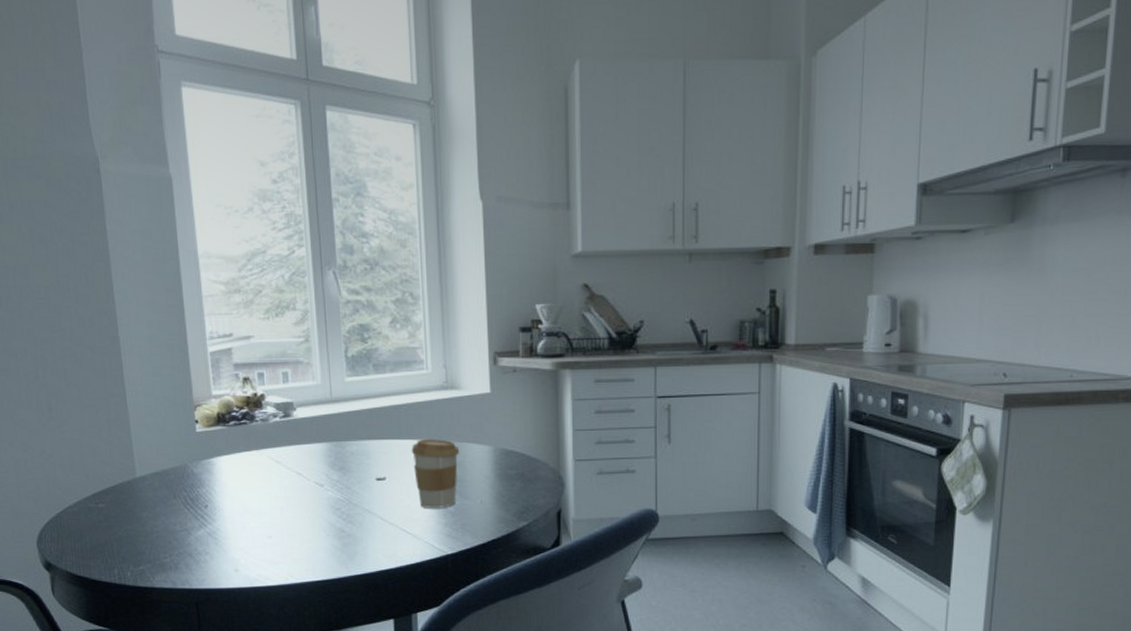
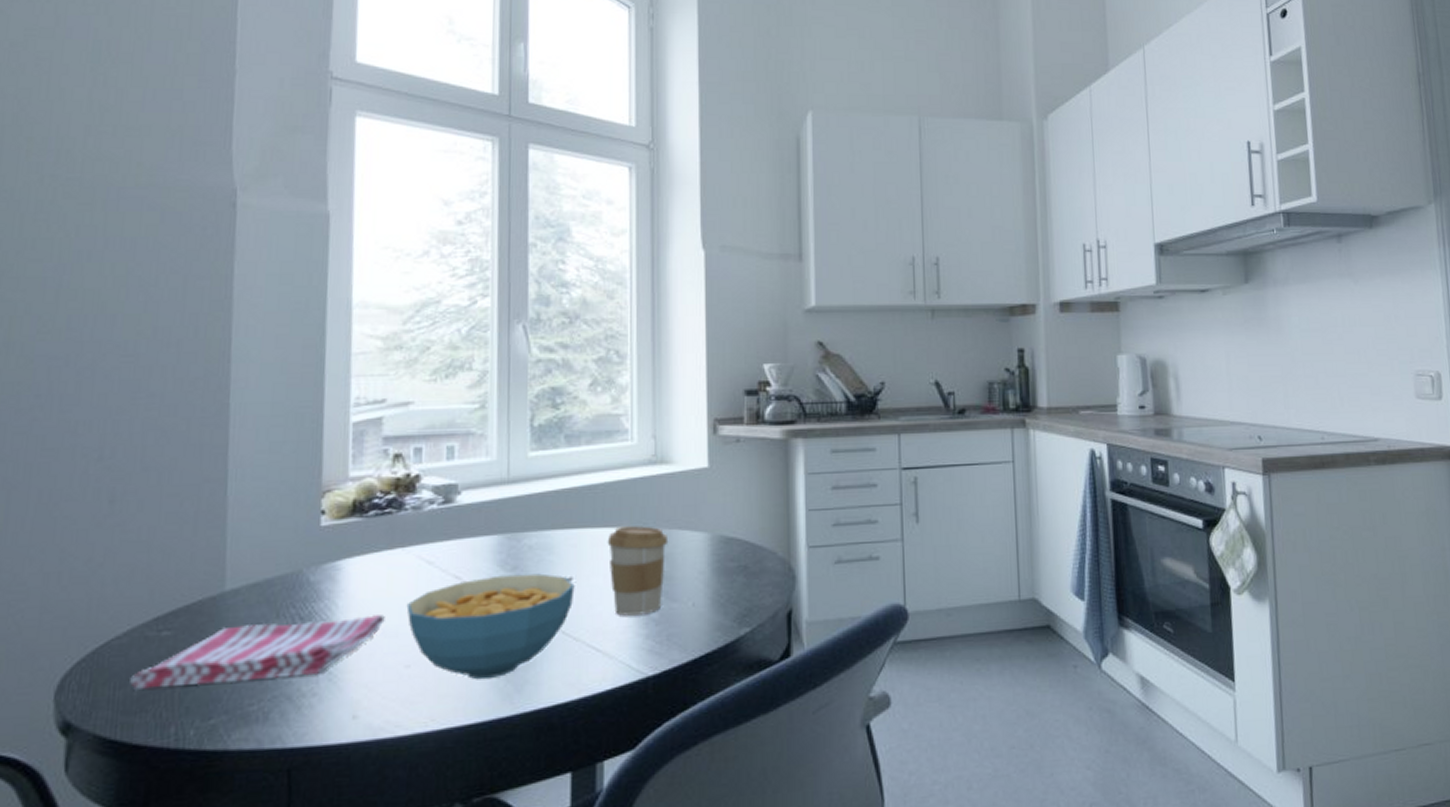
dish towel: none [83,499,250,543] -> present [130,615,385,689]
cereal bowl: none [264,473,388,550] -> present [406,573,575,680]

